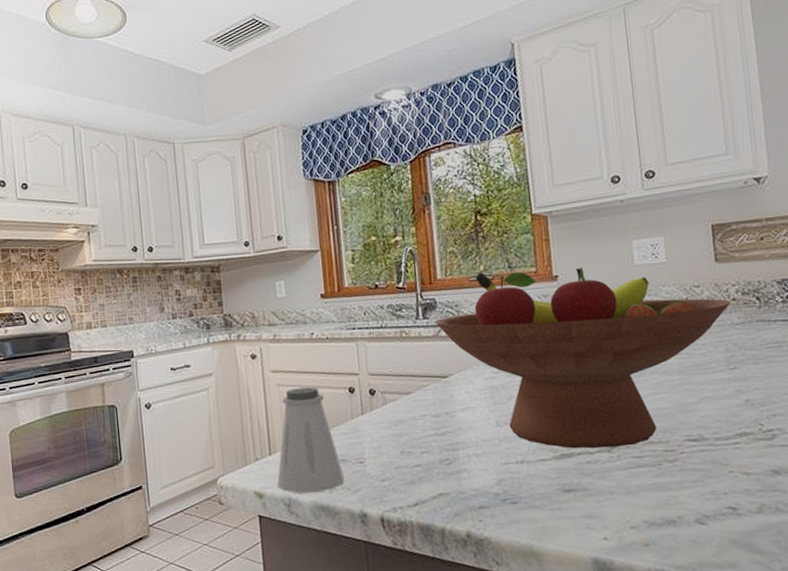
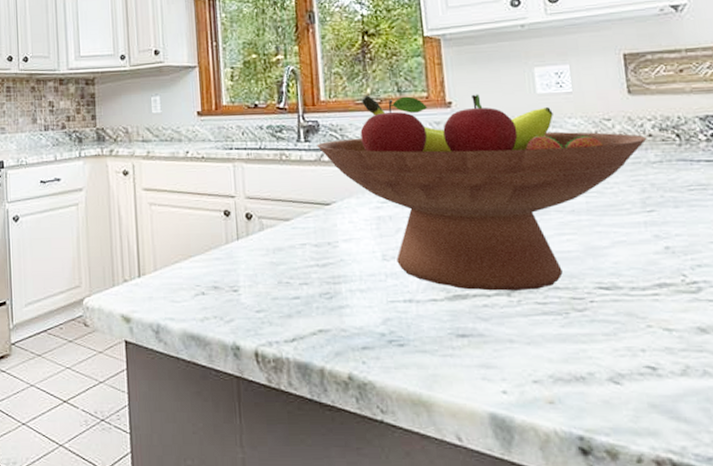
saltshaker: present [277,387,345,493] -> none [146,208,217,321]

